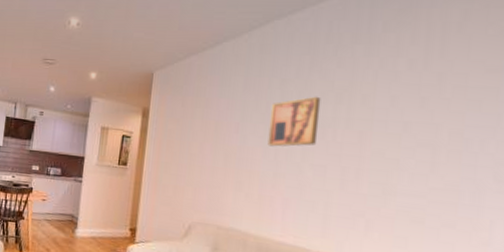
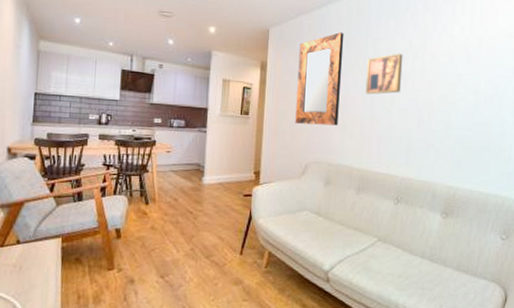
home mirror: none [178,74,243,182] -> present [295,32,344,126]

